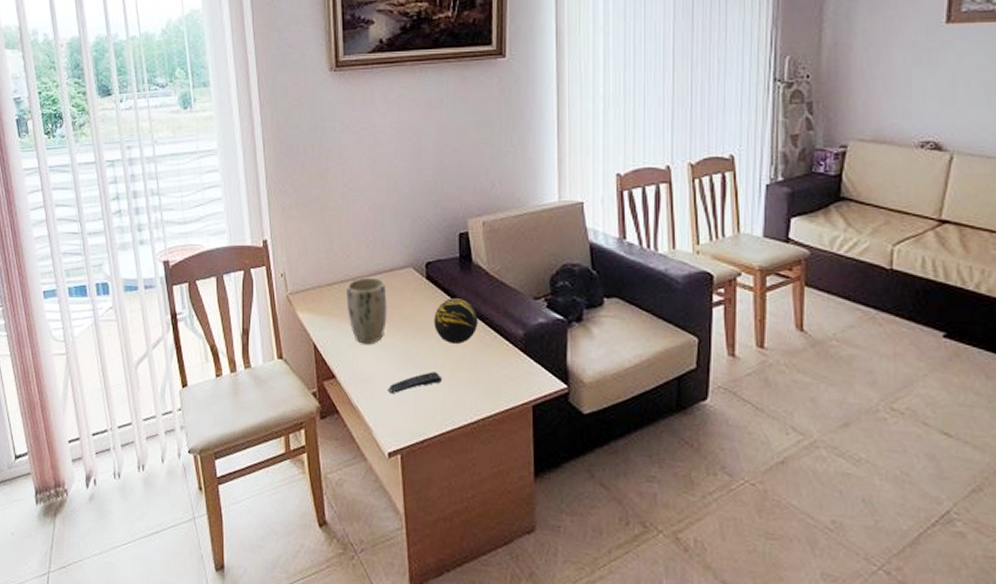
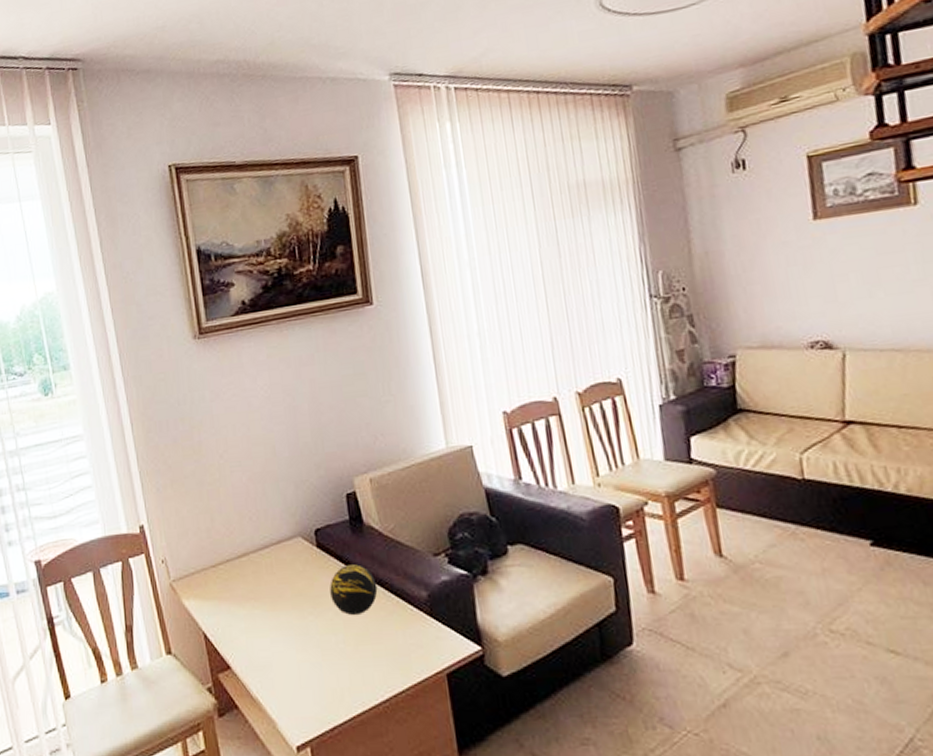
plant pot: present [346,277,387,344] -> none [233,552,280,627]
remote control: present [388,372,441,394] -> none [289,649,346,680]

